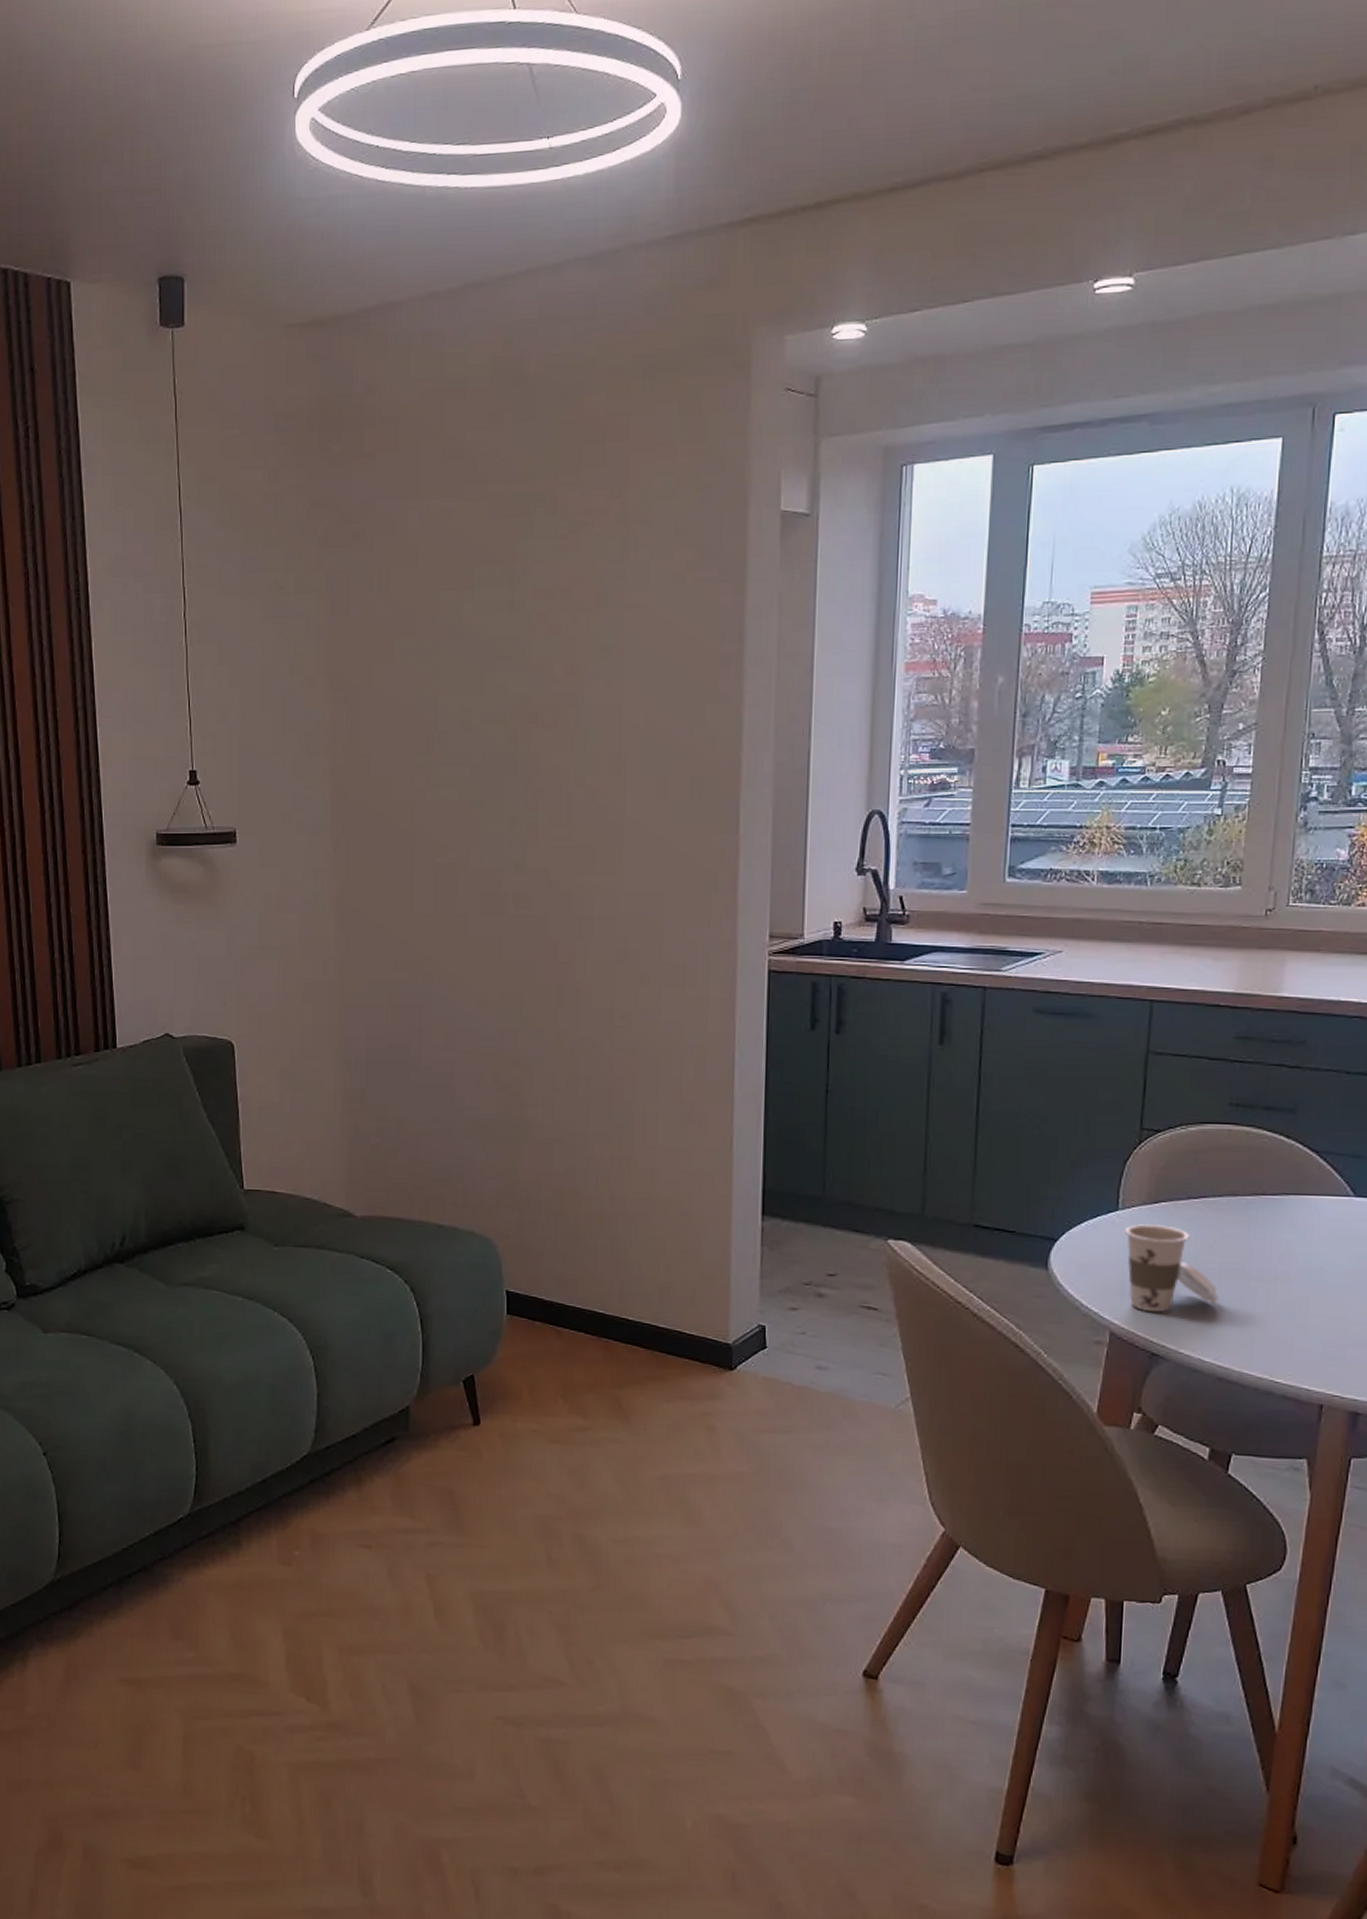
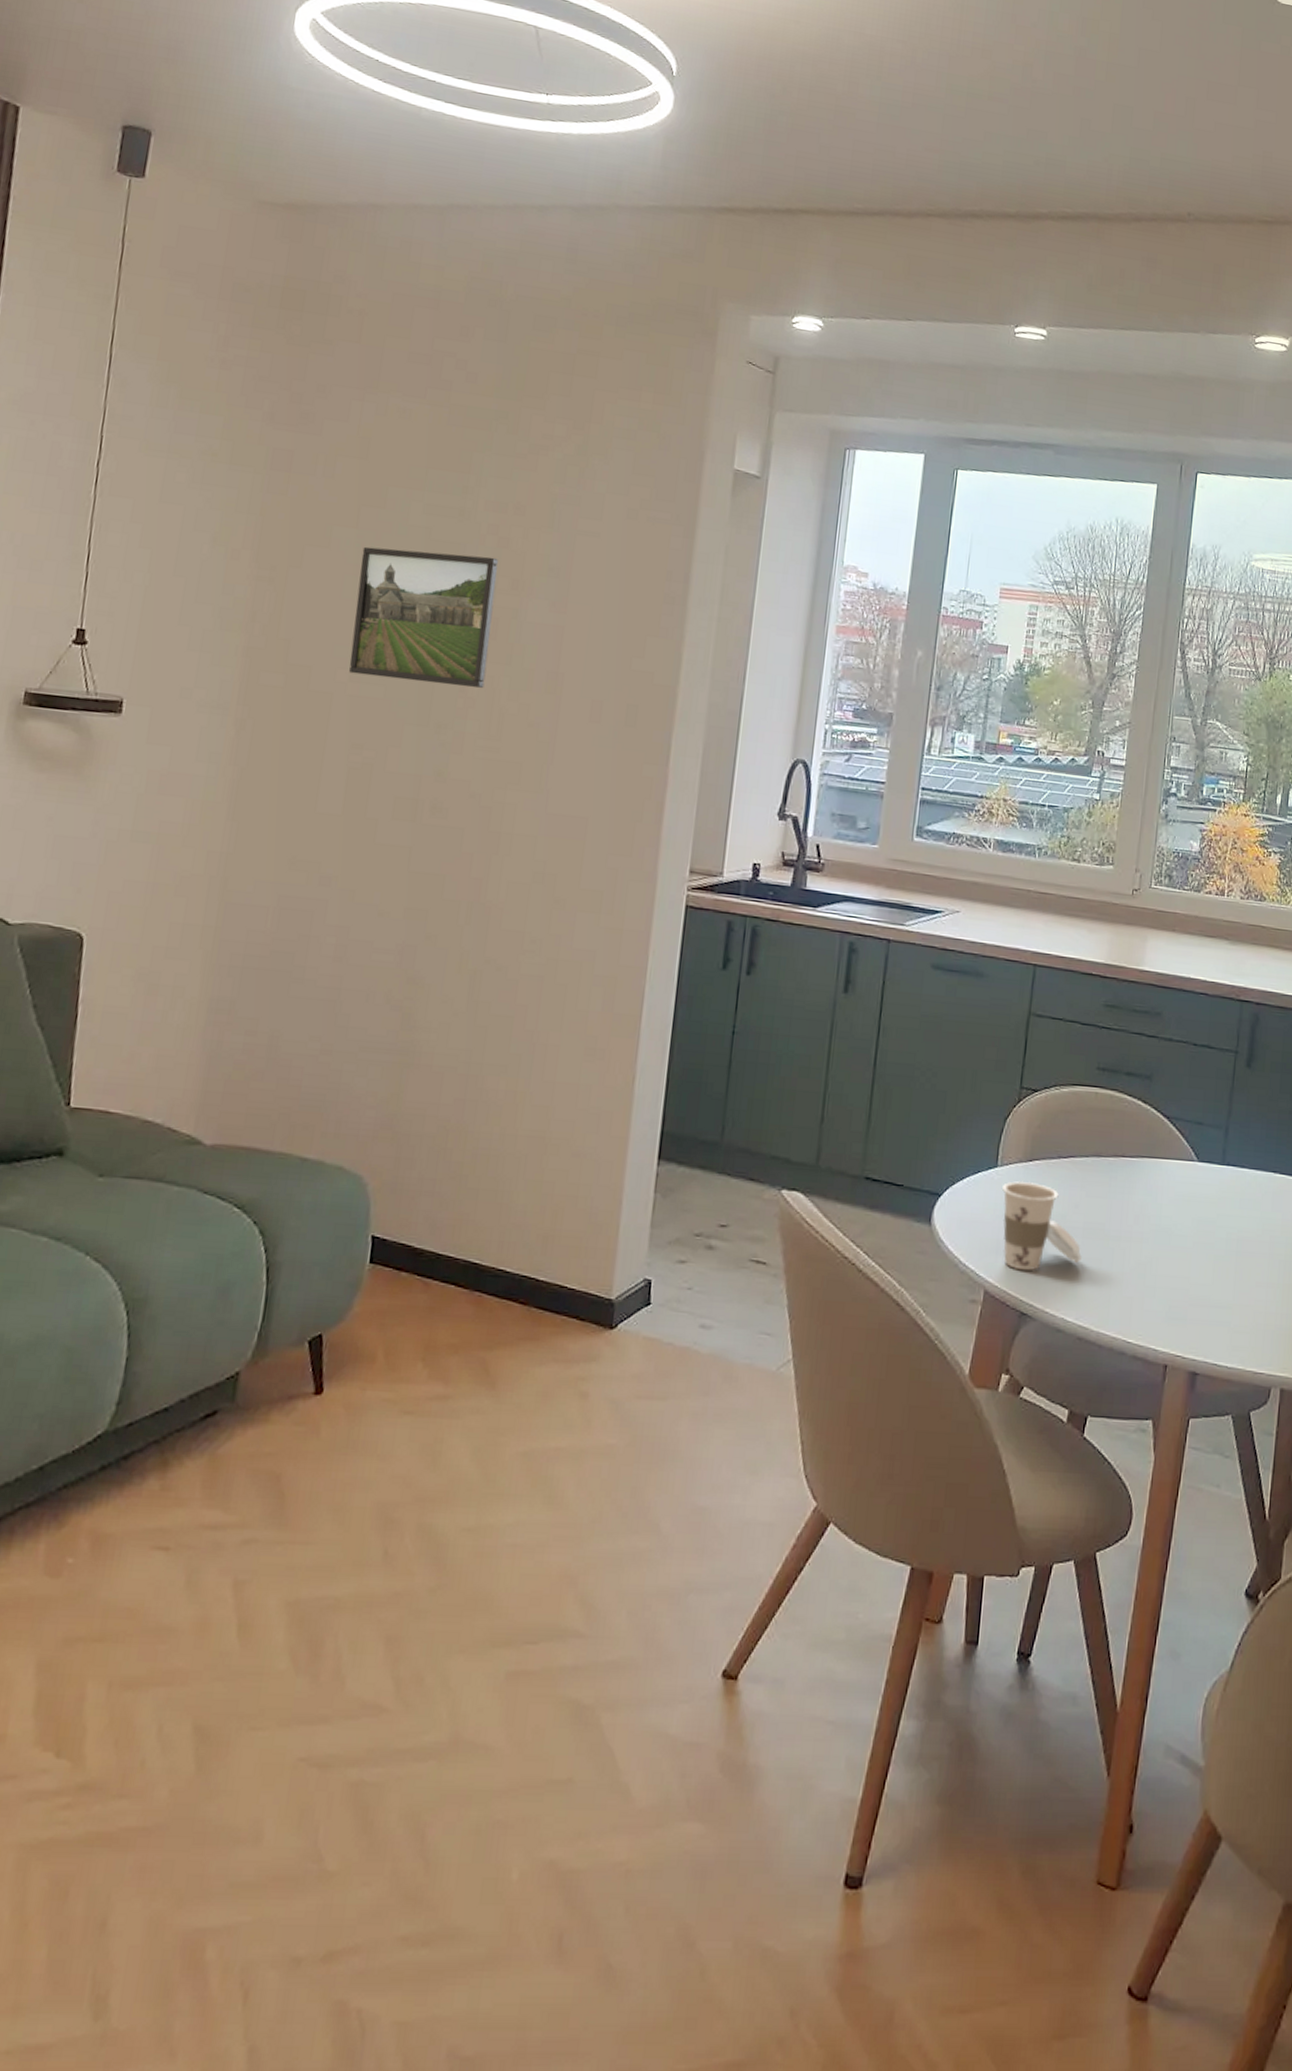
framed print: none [423,645,552,780] -> present [349,546,498,689]

